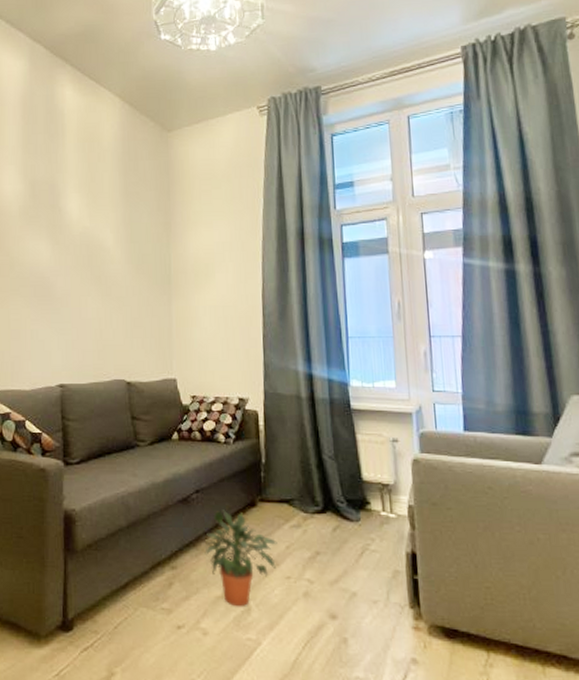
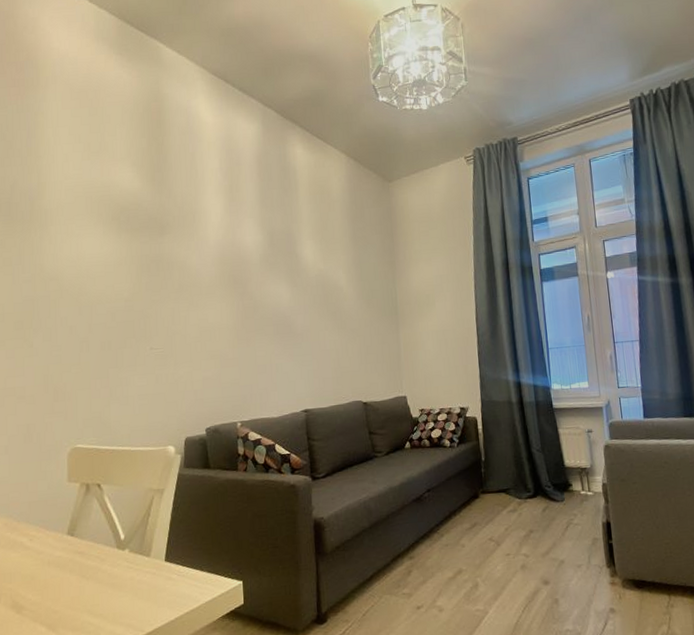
potted plant: present [204,509,278,606] -> none [437,503,498,584]

